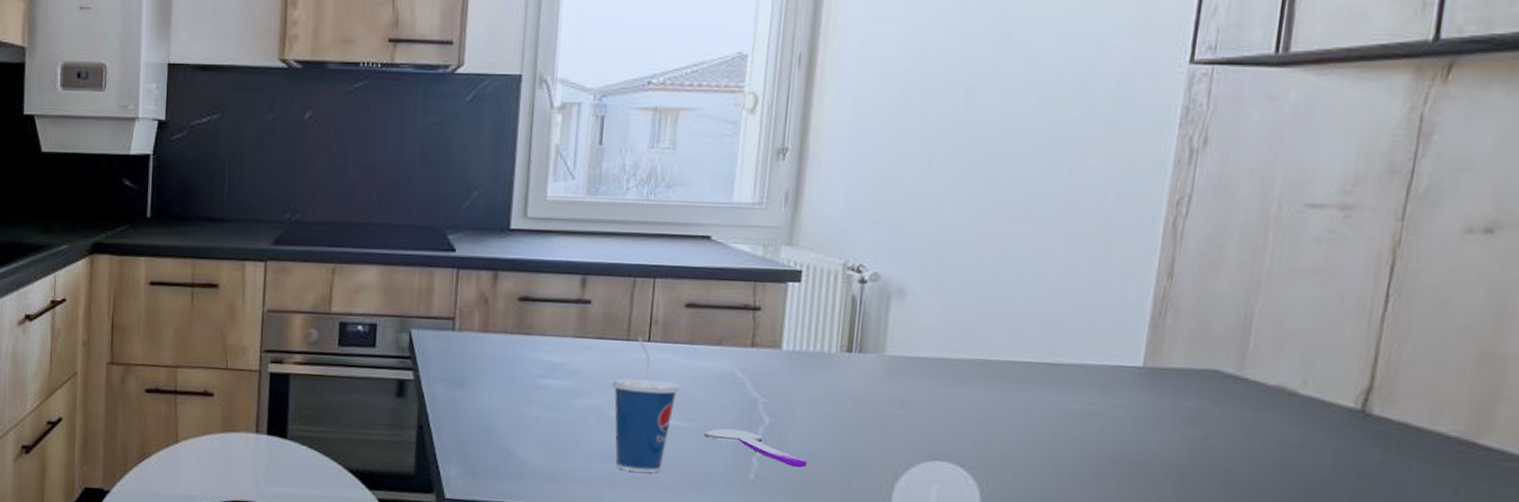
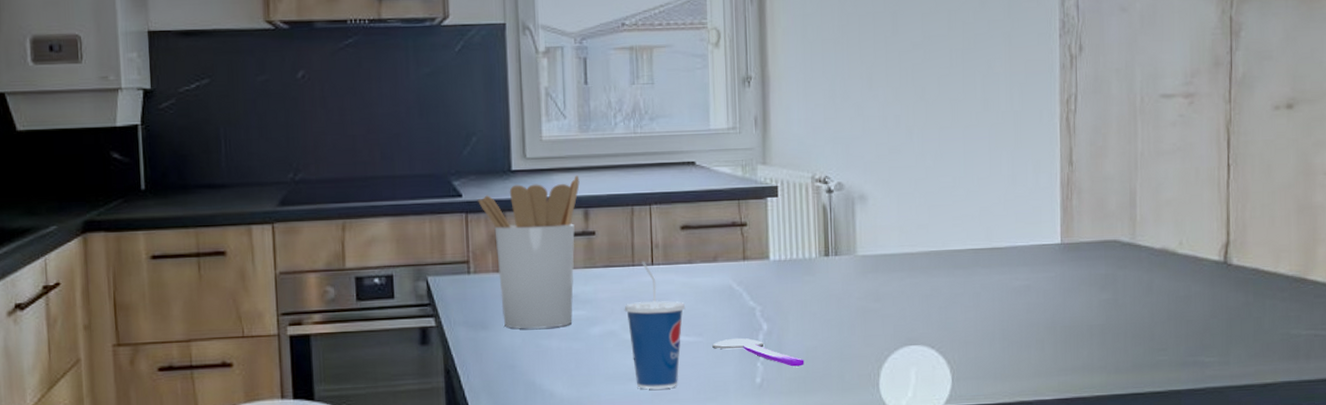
utensil holder: none [471,240,581,395] -> present [478,175,580,329]

